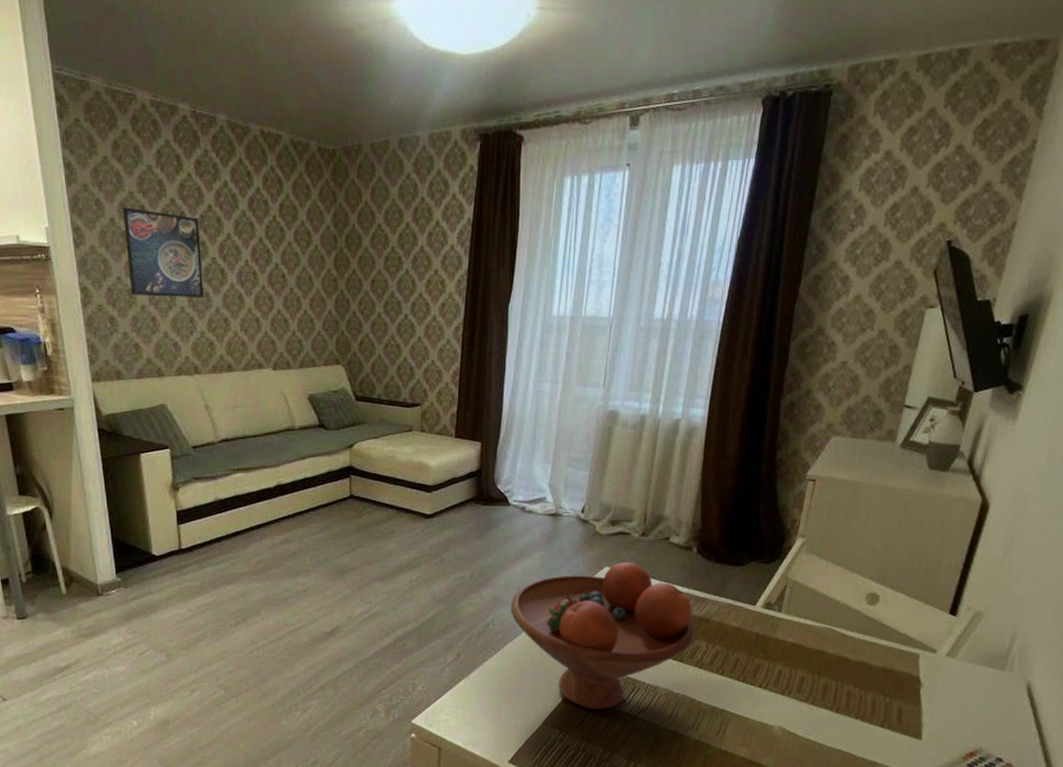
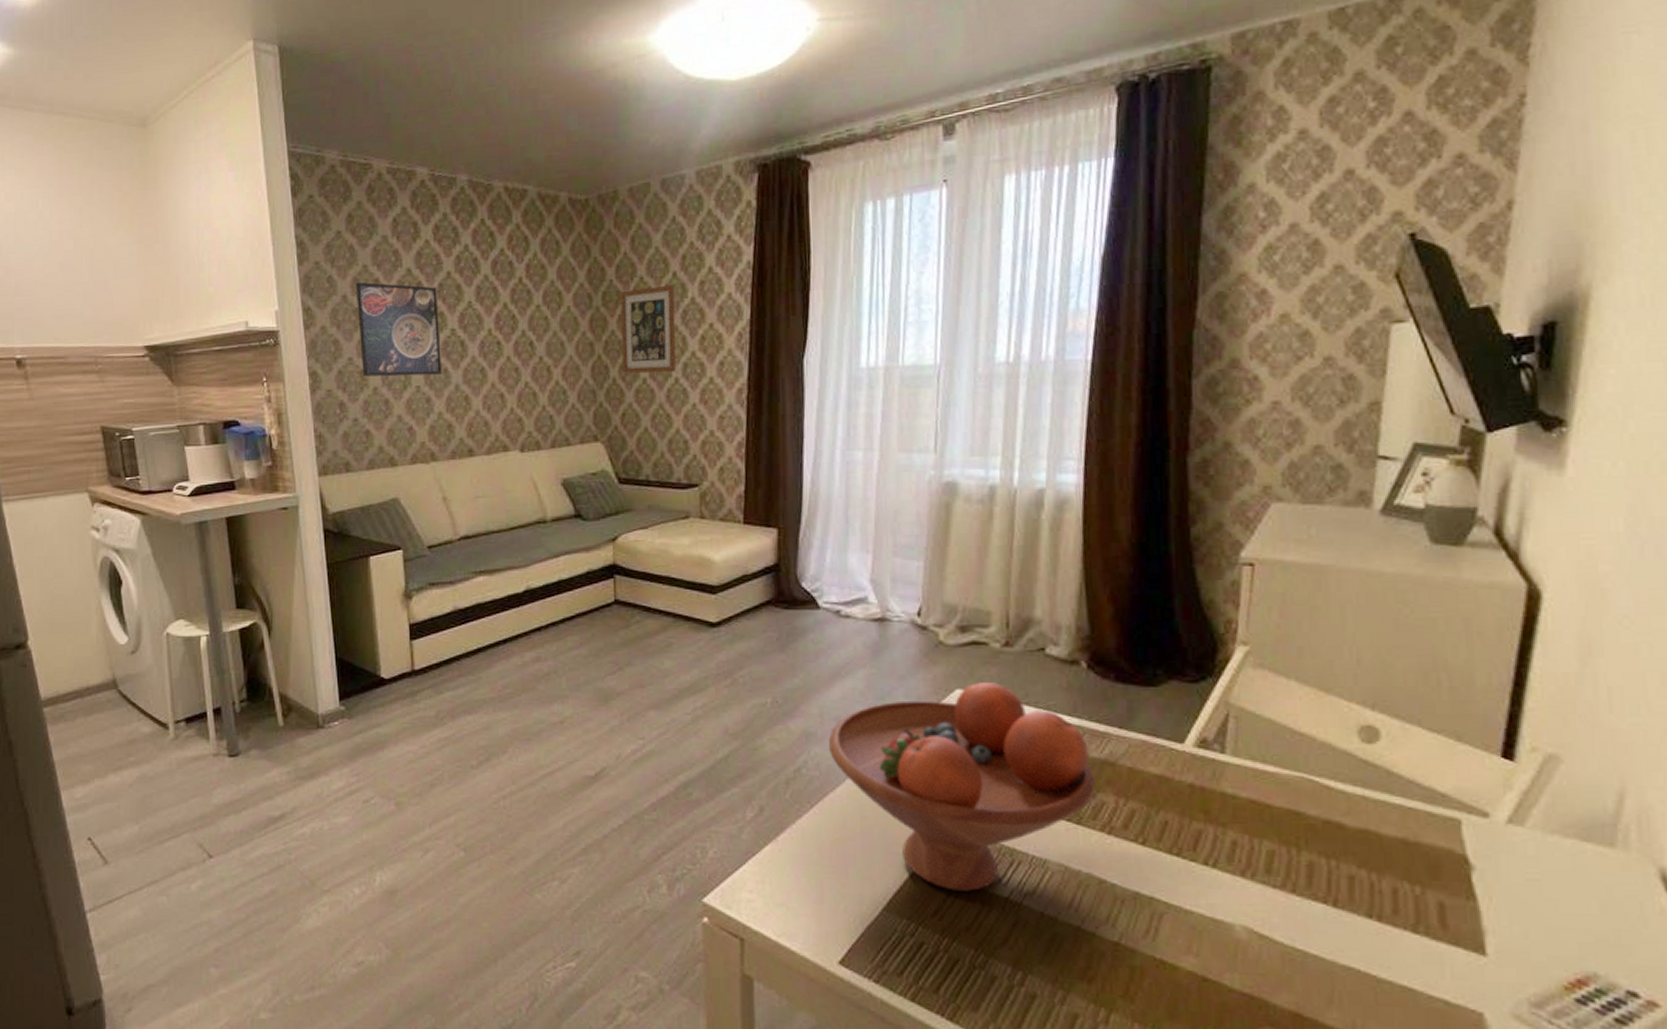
wall art: none [362,233,407,310] -> present [621,284,676,374]

